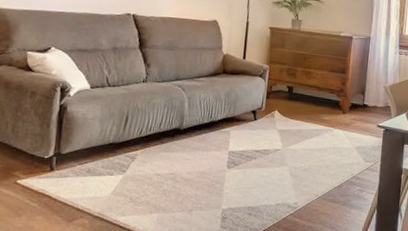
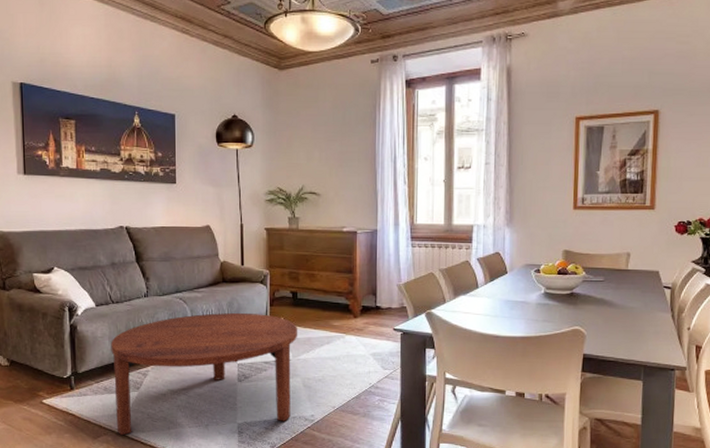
coffee table: none [95,102,291,219] -> present [111,313,298,436]

